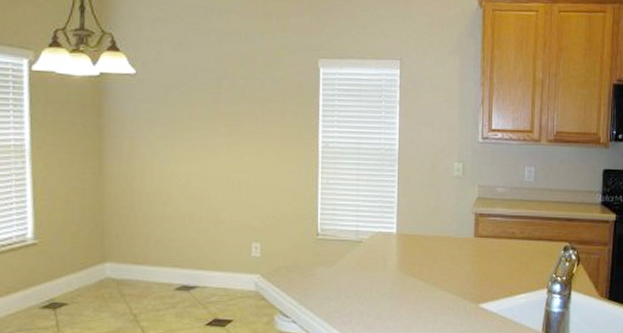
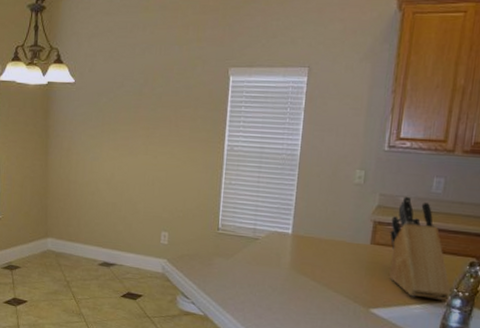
knife block: none [491,186,551,287] -> present [389,196,451,300]

